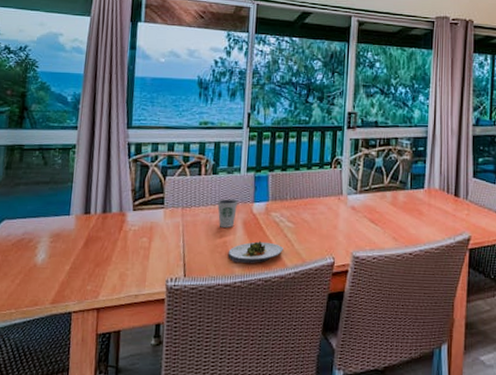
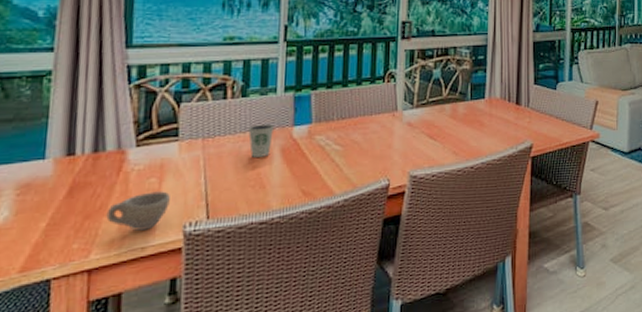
cup: none [110,249,157,281] -> present [106,191,170,231]
salad plate: present [228,240,283,263] -> none [262,168,330,196]

